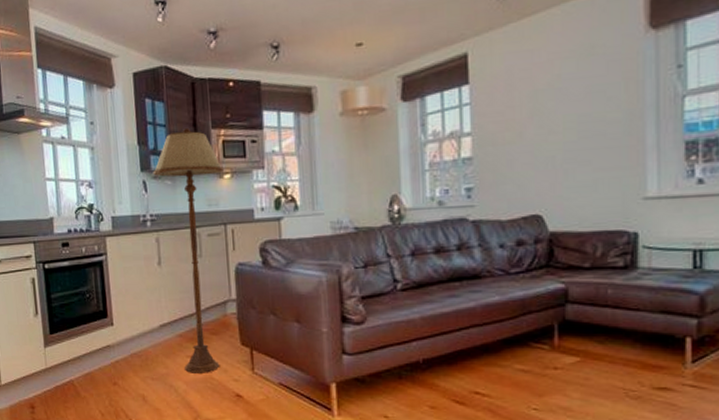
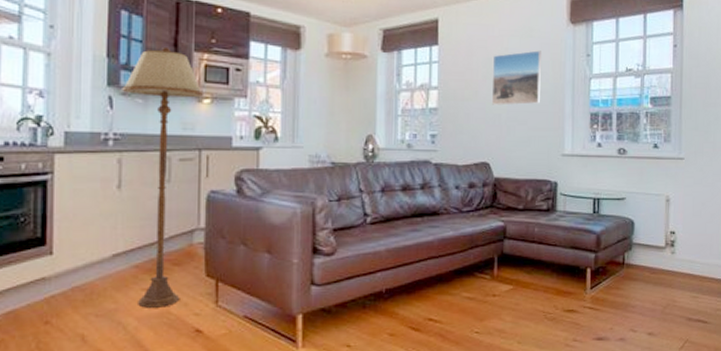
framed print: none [540,70,609,146] -> present [491,50,541,105]

